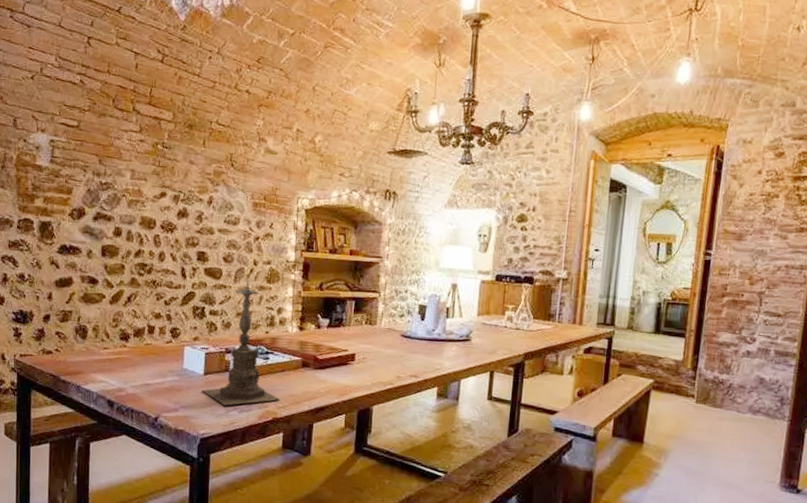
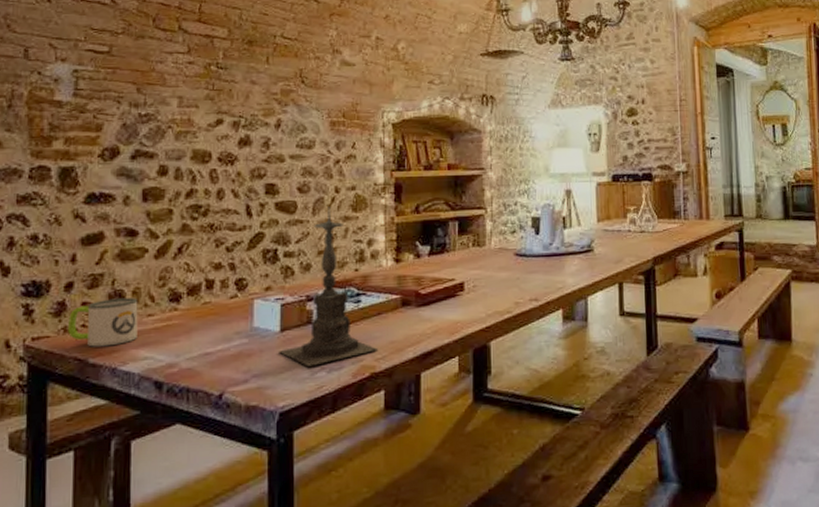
mug: none [46,331,97,369] -> present [68,297,138,347]

